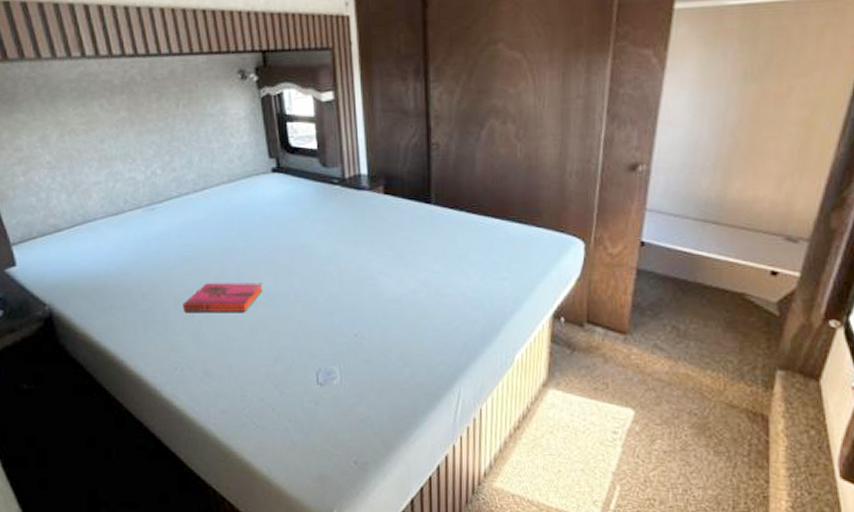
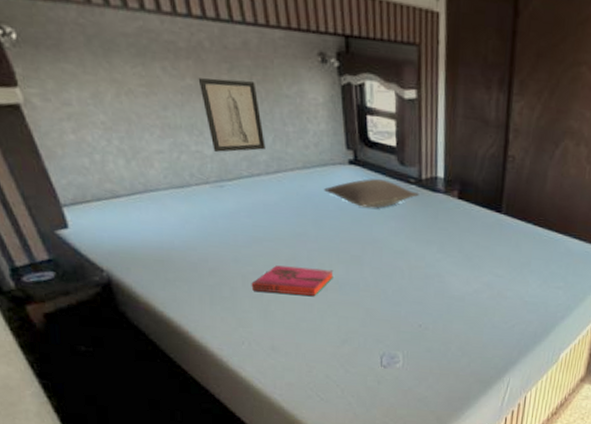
wall art: none [131,106,193,176] -> present [198,78,265,152]
pillow: none [250,183,344,214] -> present [324,178,419,208]

